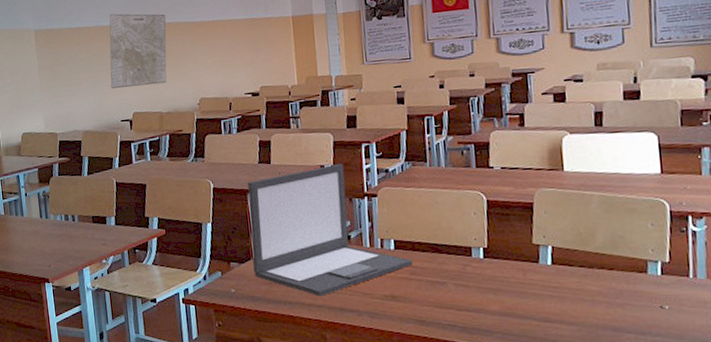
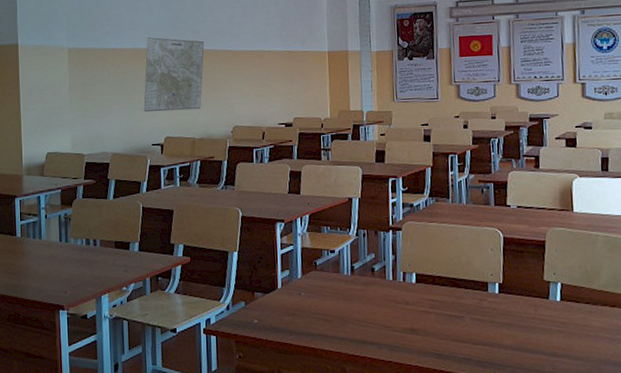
laptop: present [248,163,413,296] -> none [276,196,432,329]

